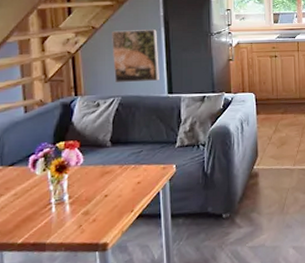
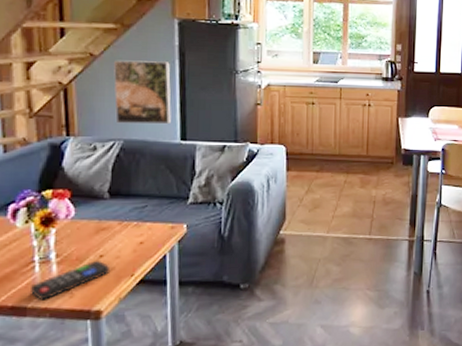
remote control: none [49,199,113,237] -> present [31,260,109,301]

